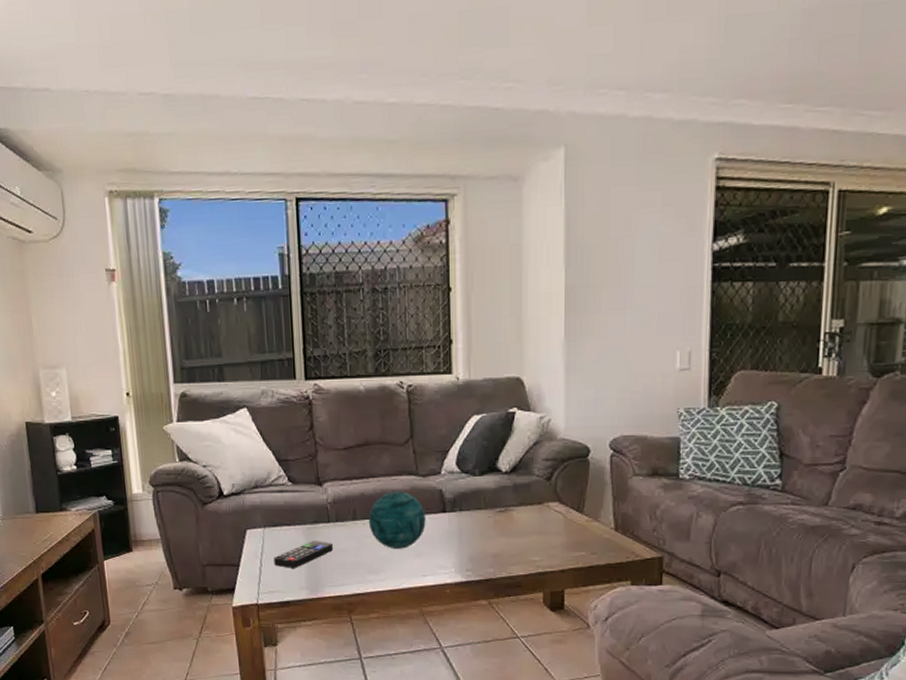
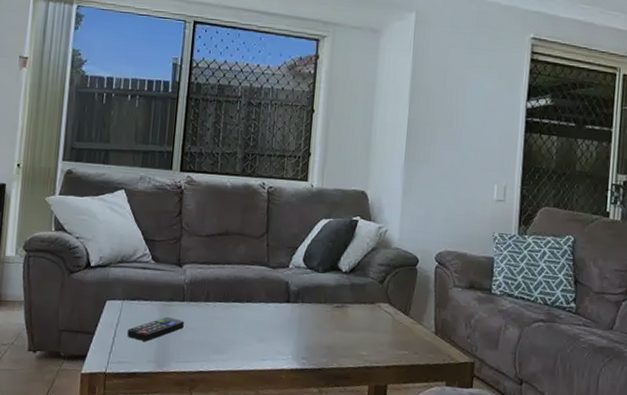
decorative orb: present [368,491,426,549] -> none [219,278,272,333]

